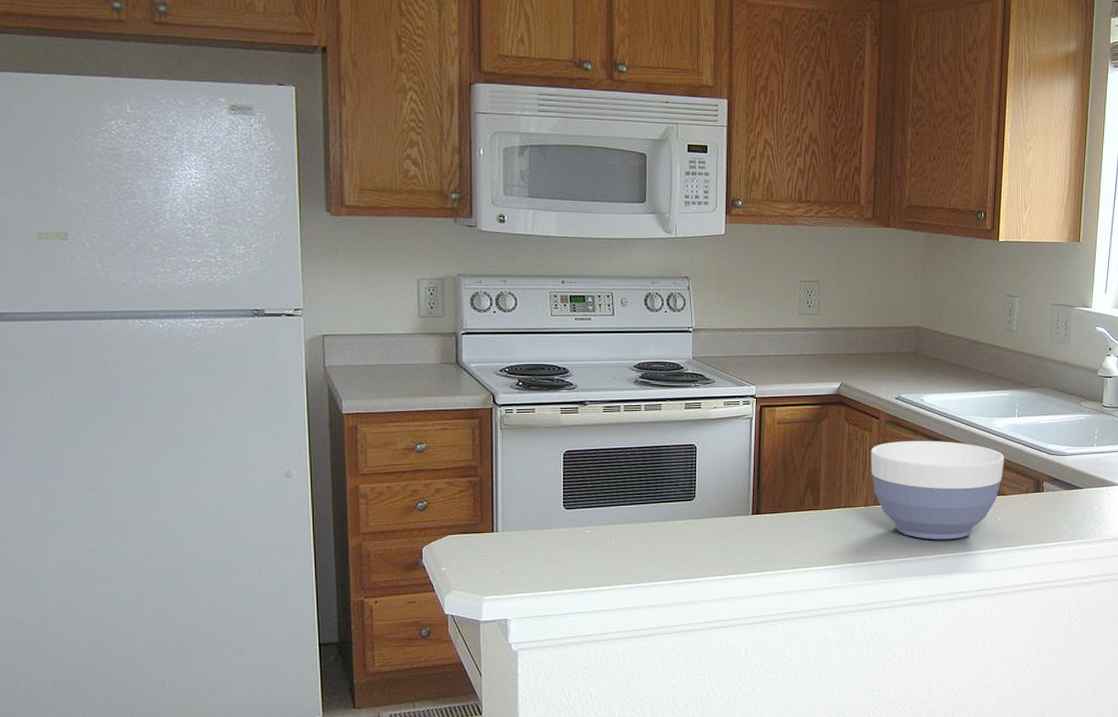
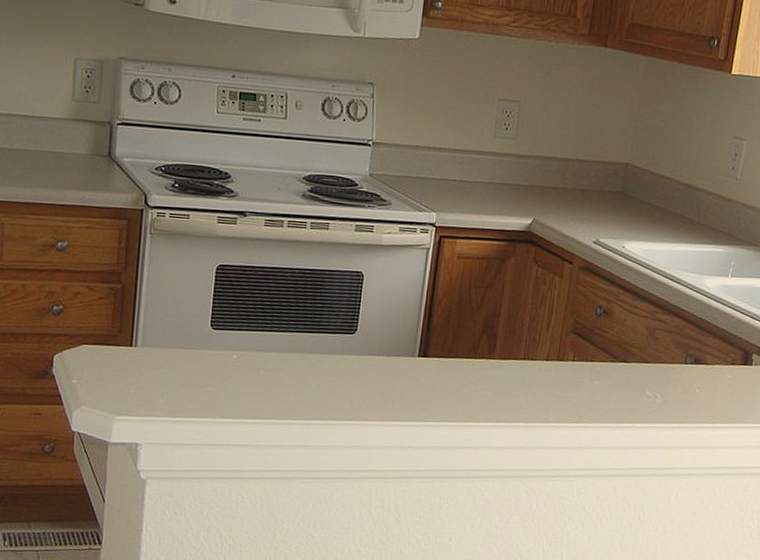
bowl: present [871,441,1004,540] -> none [557,291,711,409]

